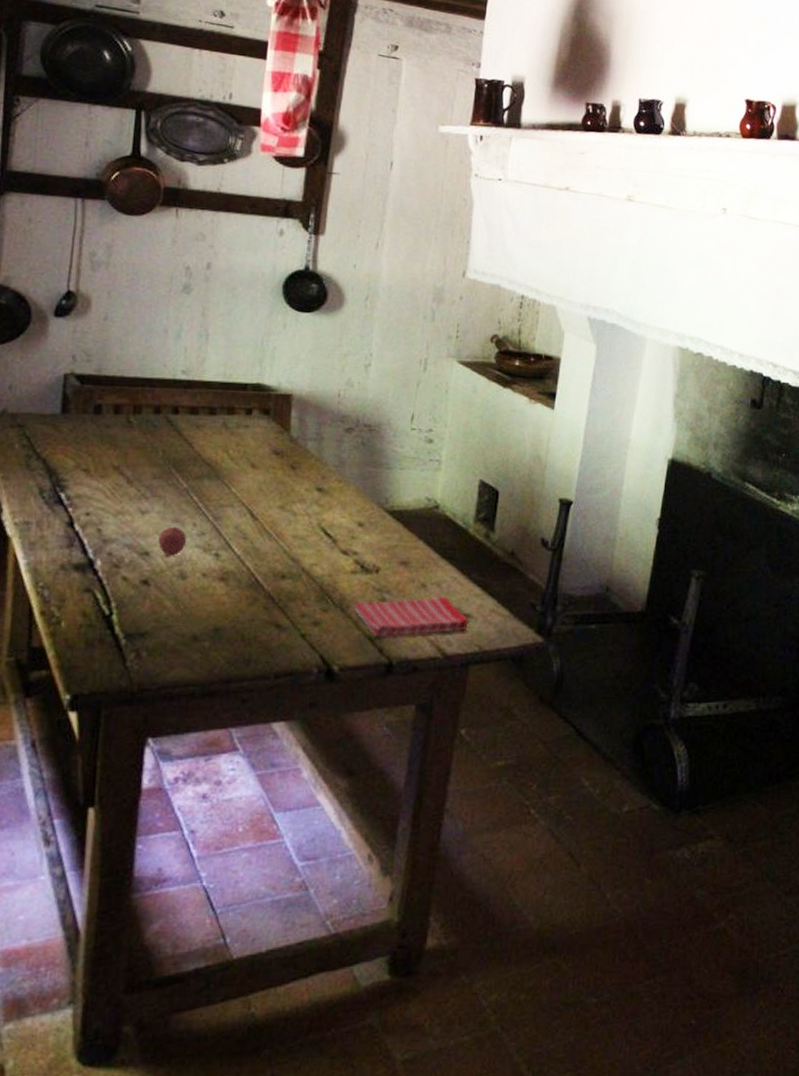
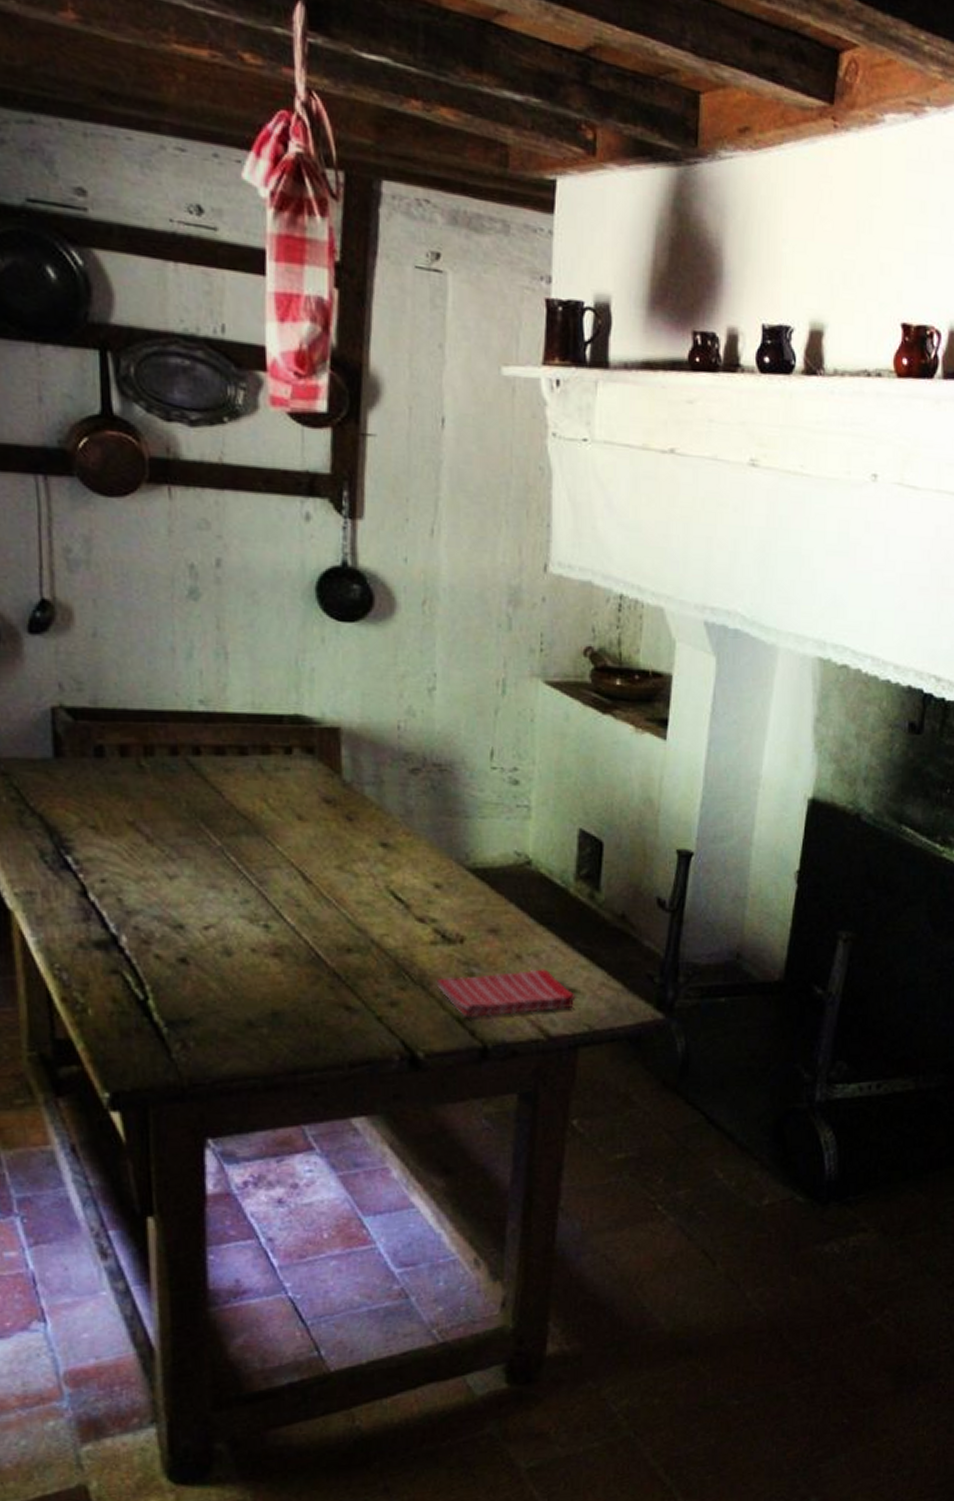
fruit: present [158,526,187,556] -> none [193,893,228,929]

